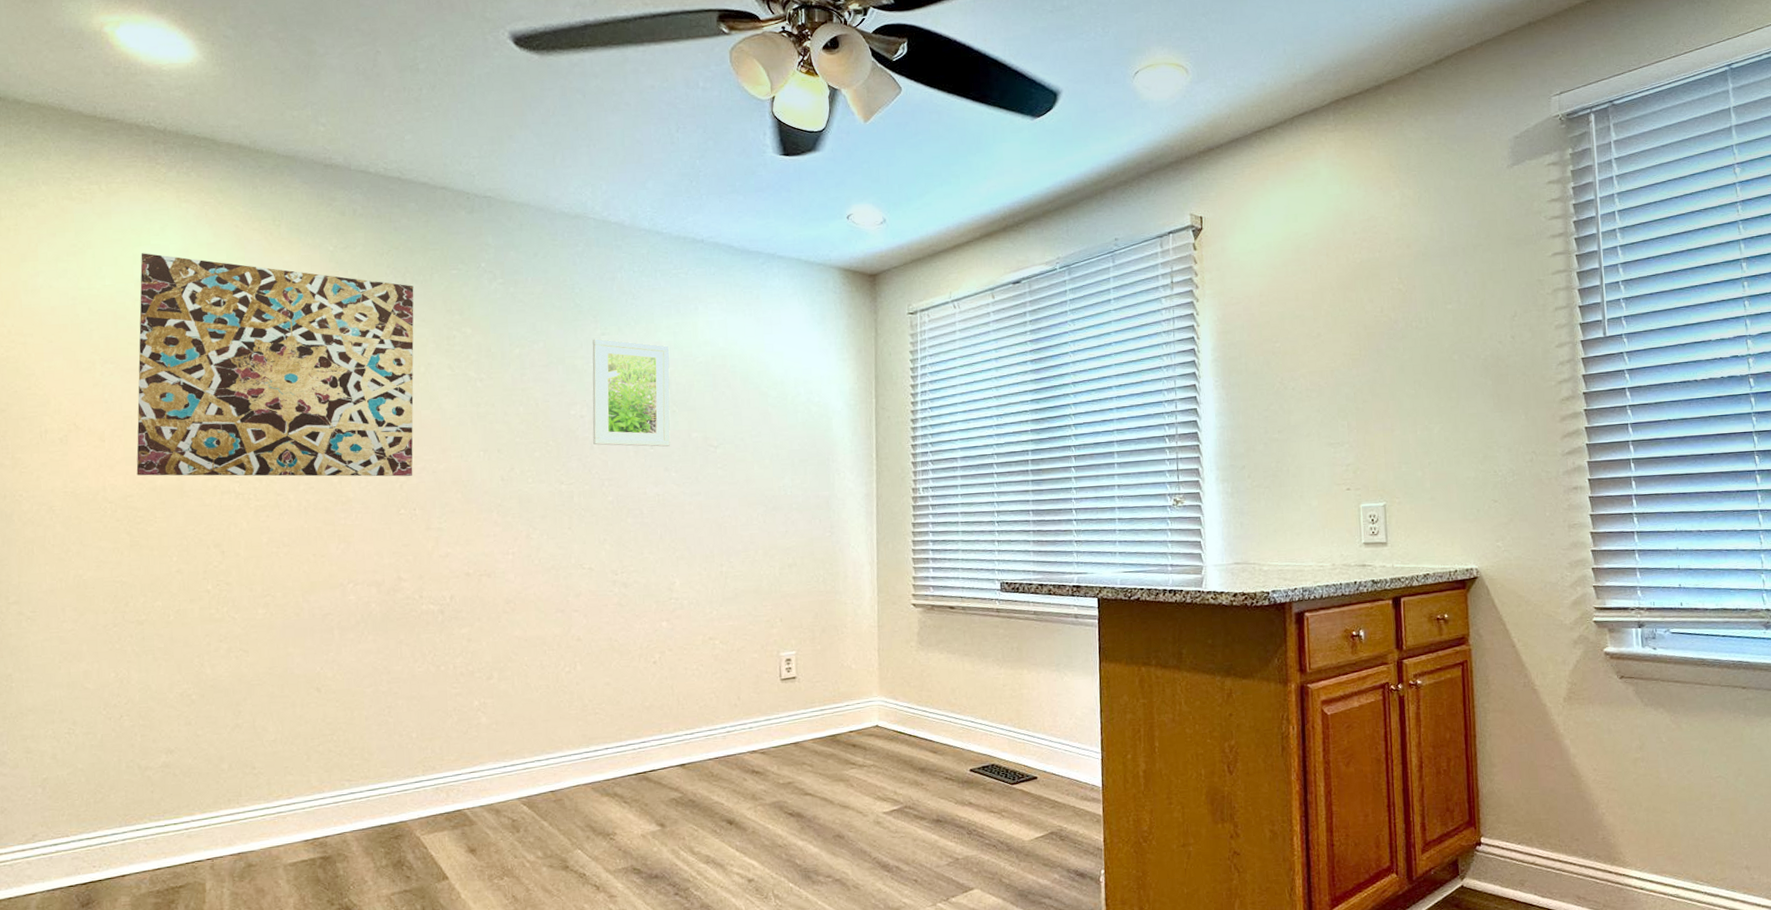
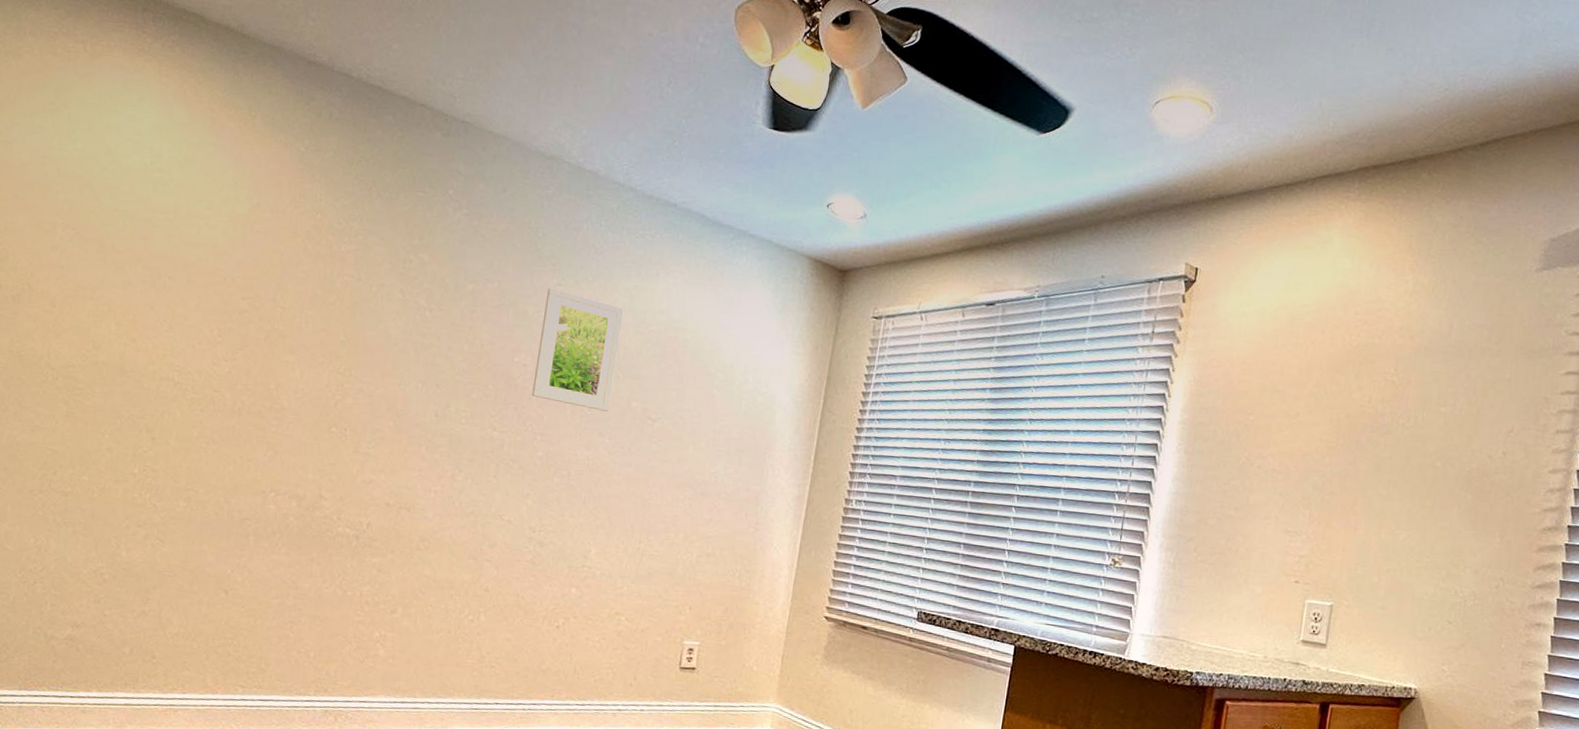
wall art: present [136,253,414,477] -> none [81,122,378,396]

